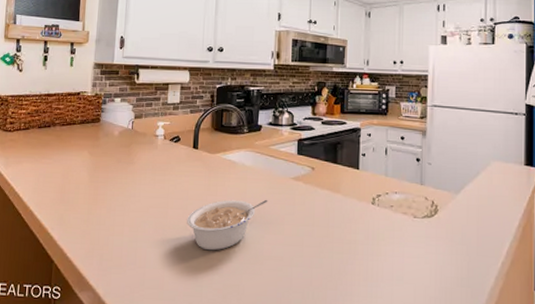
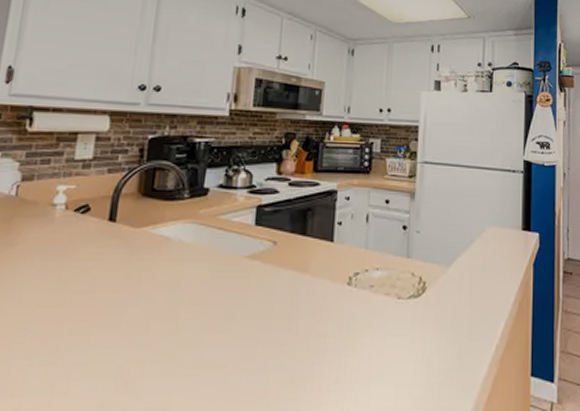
legume: present [187,199,268,251] -> none [92,286,213,363]

